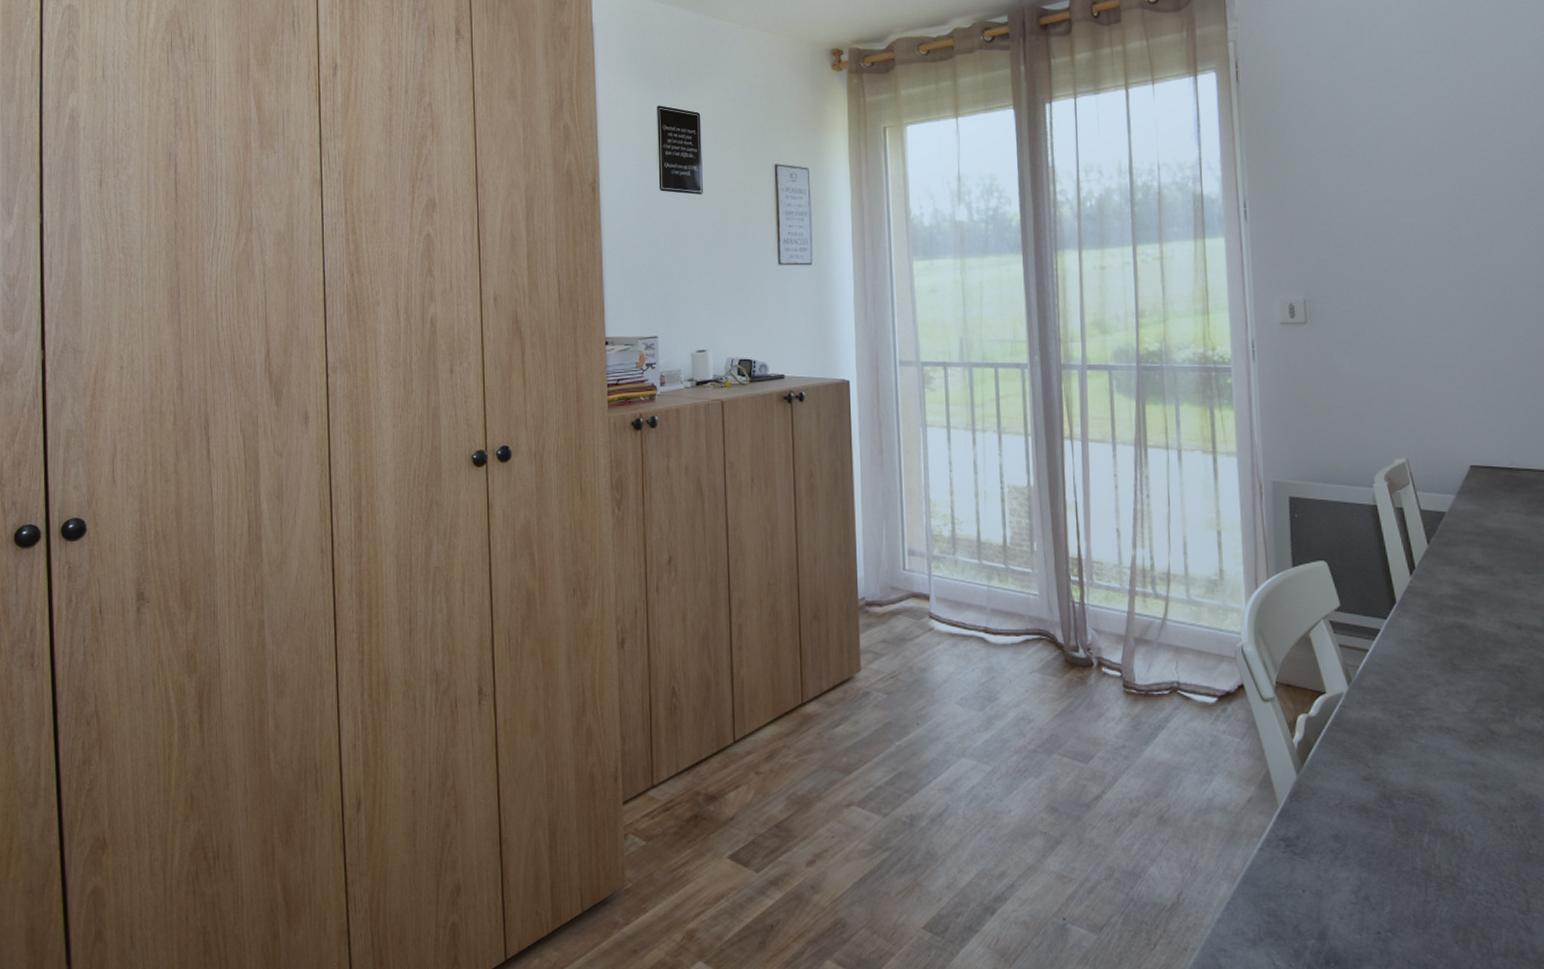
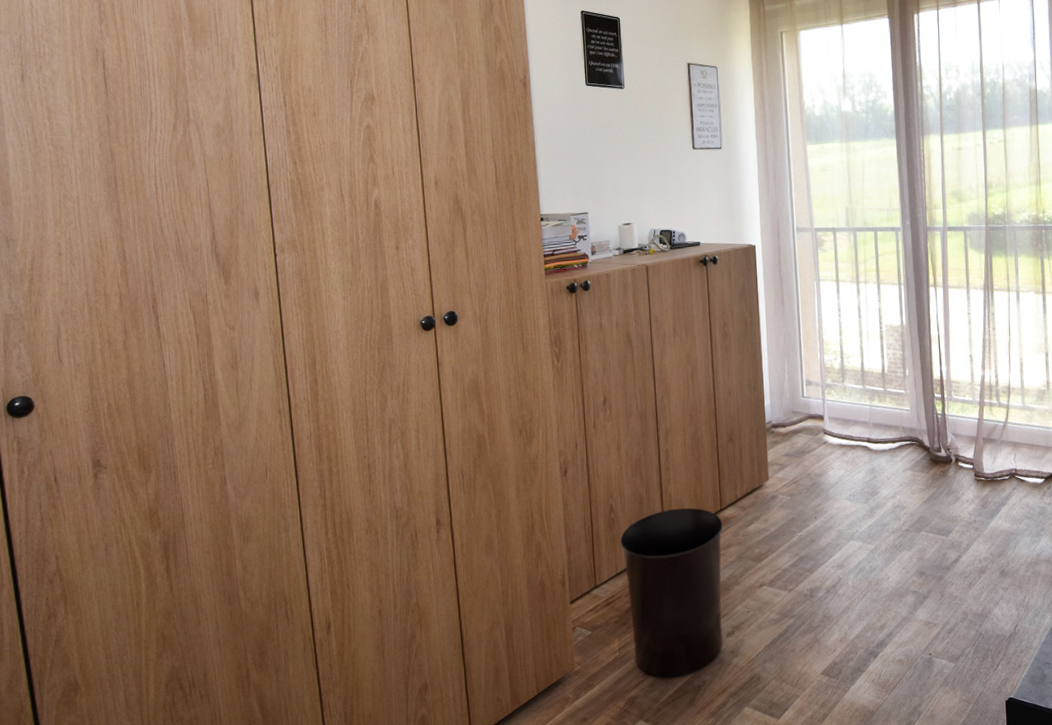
waste bin: none [682,698,805,911] -> present [620,507,723,678]

